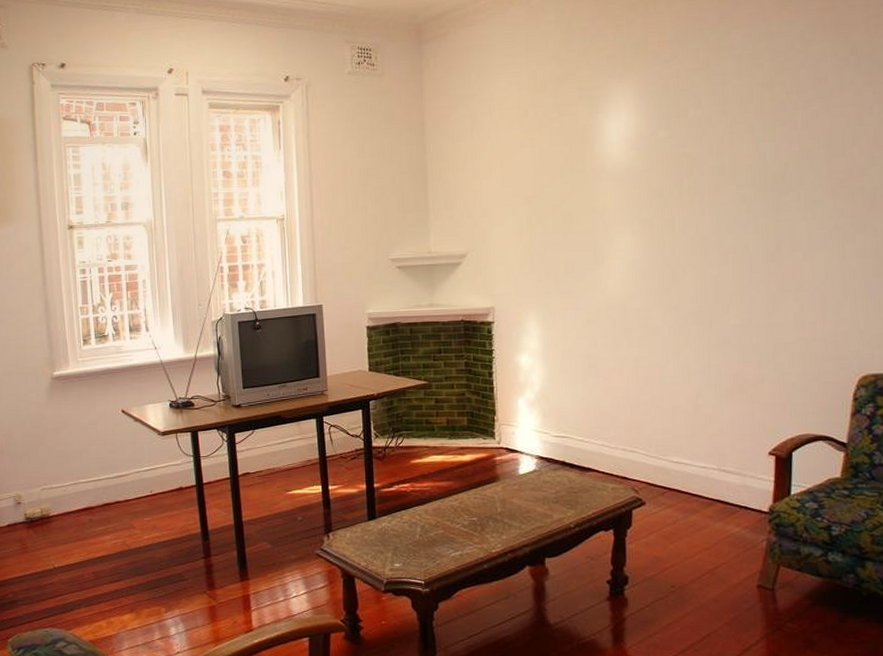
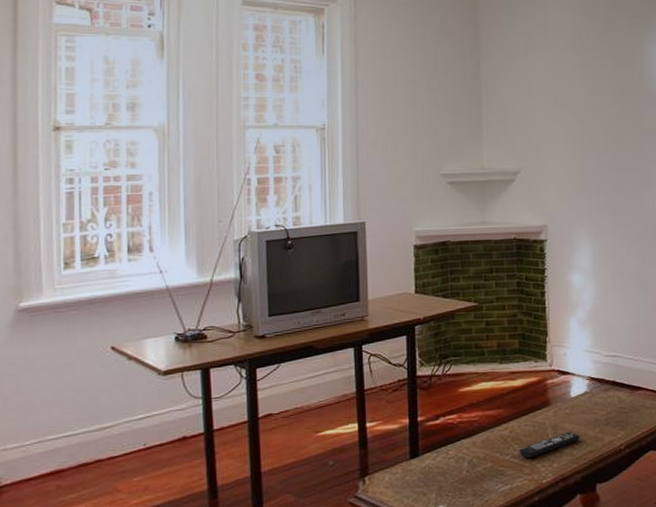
remote control: none [469,507,529,529] -> present [520,432,580,459]

